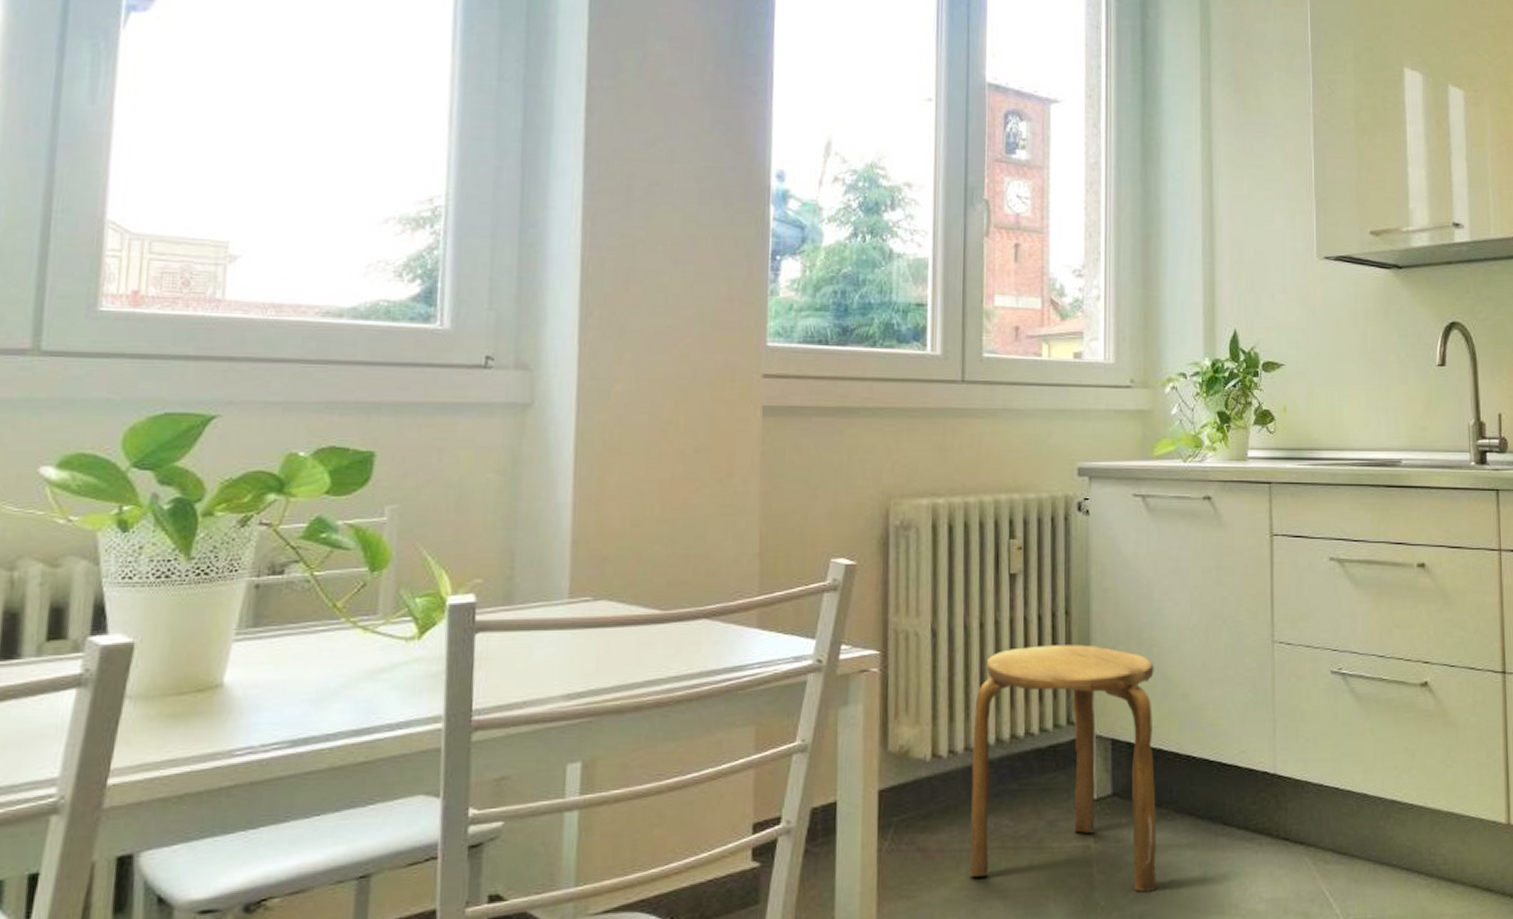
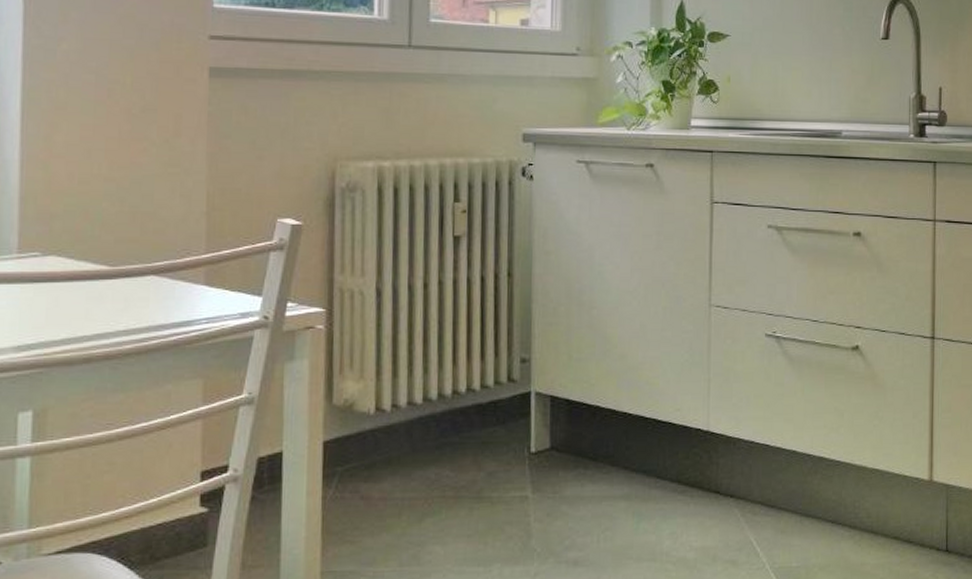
stool: present [970,644,1157,893] -> none [411,305,594,541]

